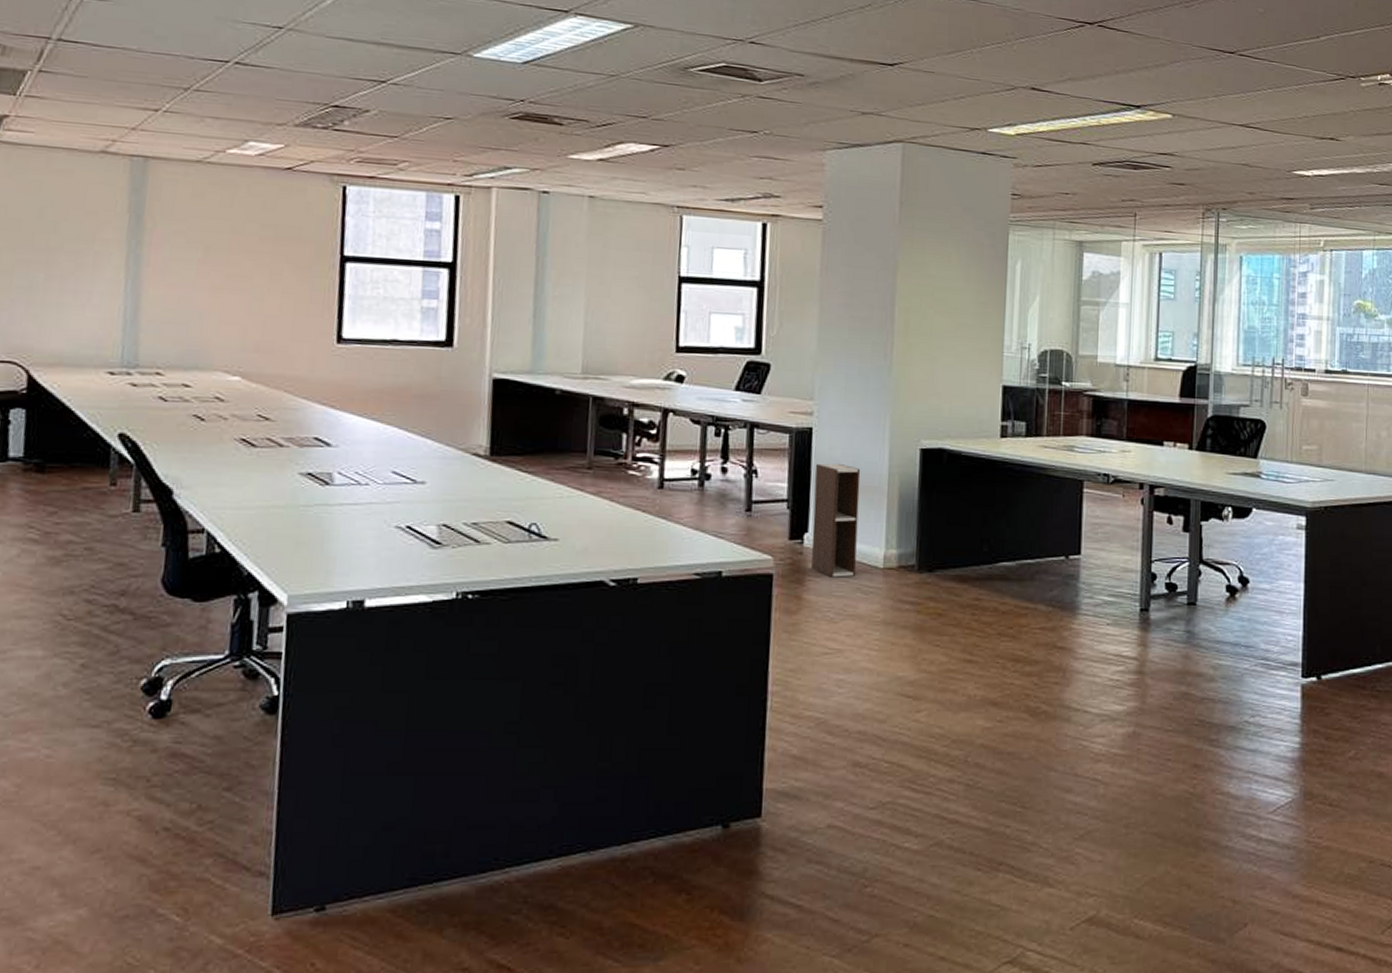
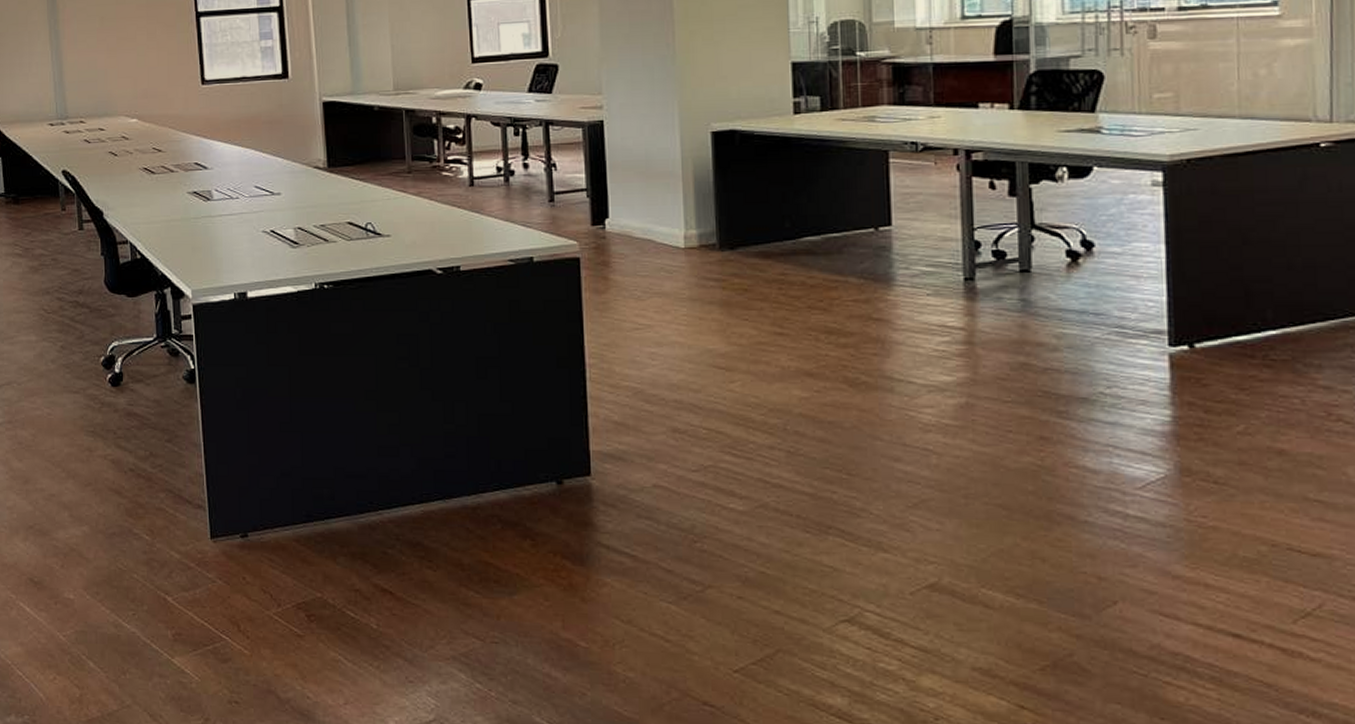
shelf: present [811,463,861,577] -> none [609,151,659,258]

